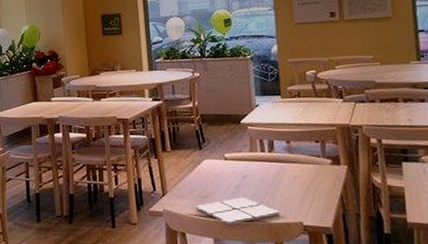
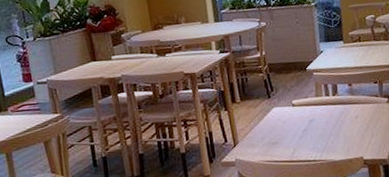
drink coaster: present [195,197,280,225] -> none [265,139,344,167]

